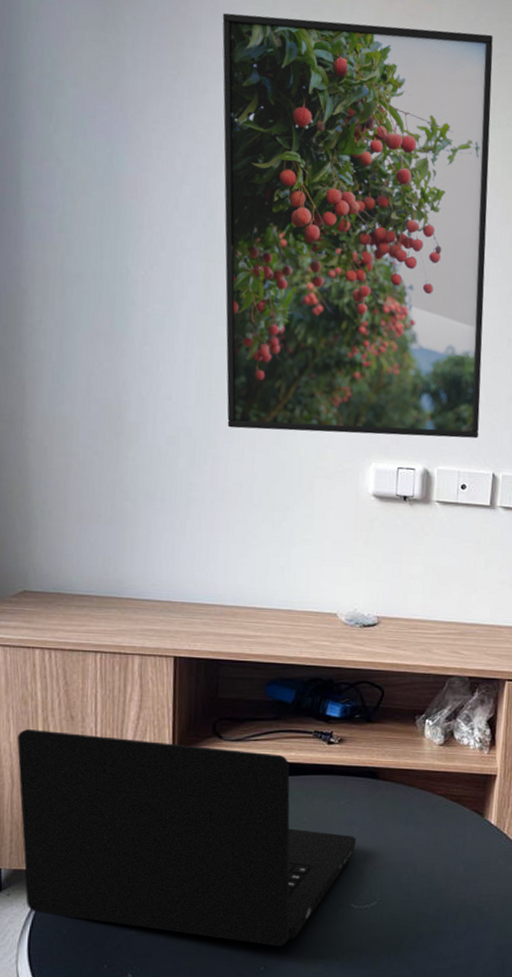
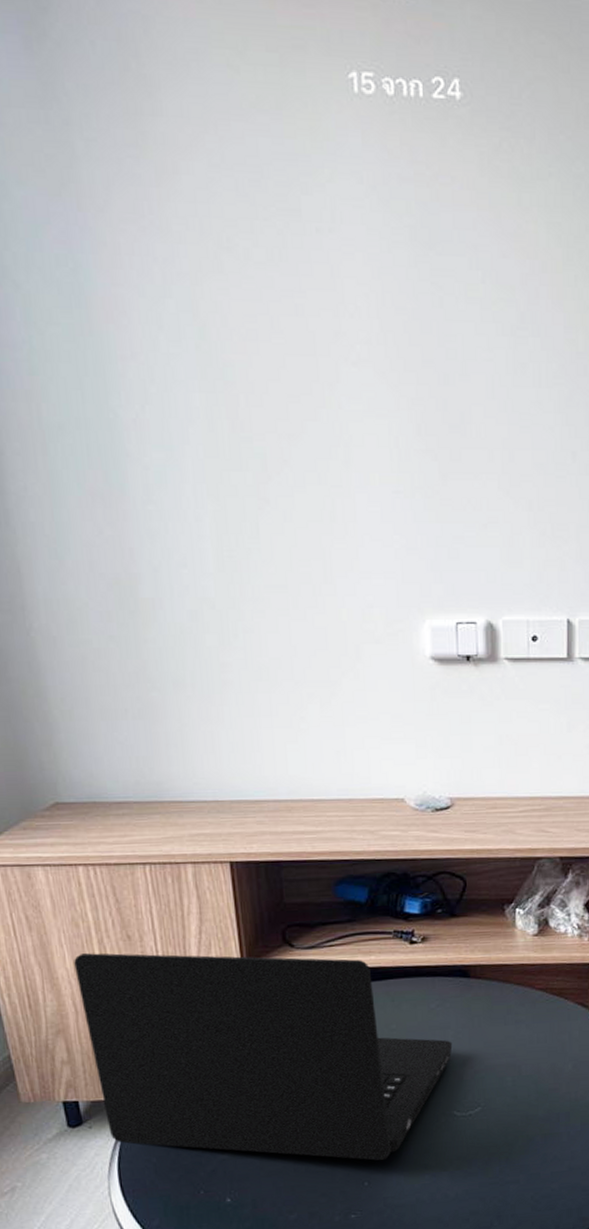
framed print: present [222,13,493,439] -> none [183,53,548,594]

